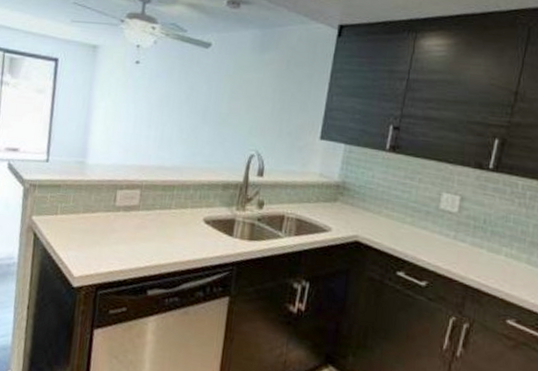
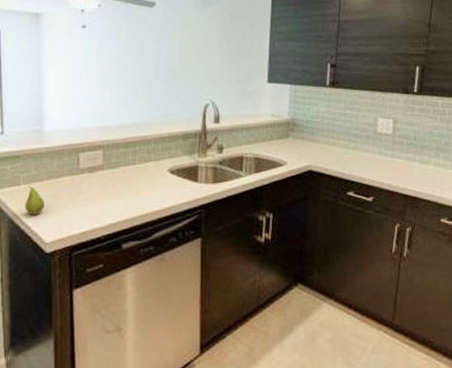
fruit: none [58,216,78,247] -> present [25,185,44,215]

